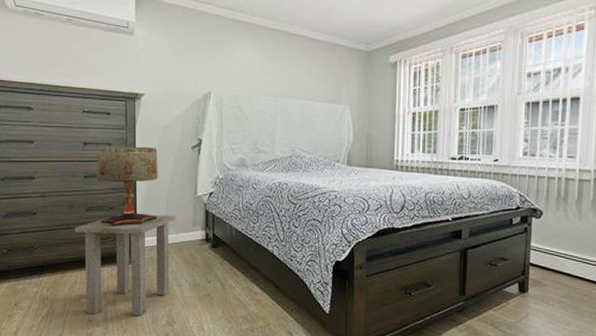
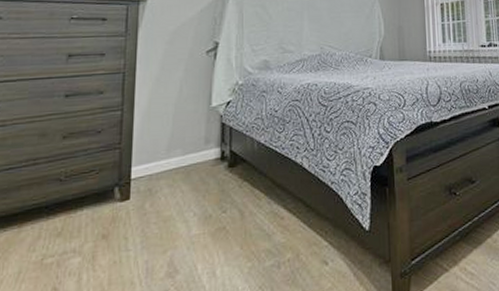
side table: present [75,214,176,315] -> none [45,132,184,280]
table lamp: present [96,146,158,226] -> none [81,54,164,155]

